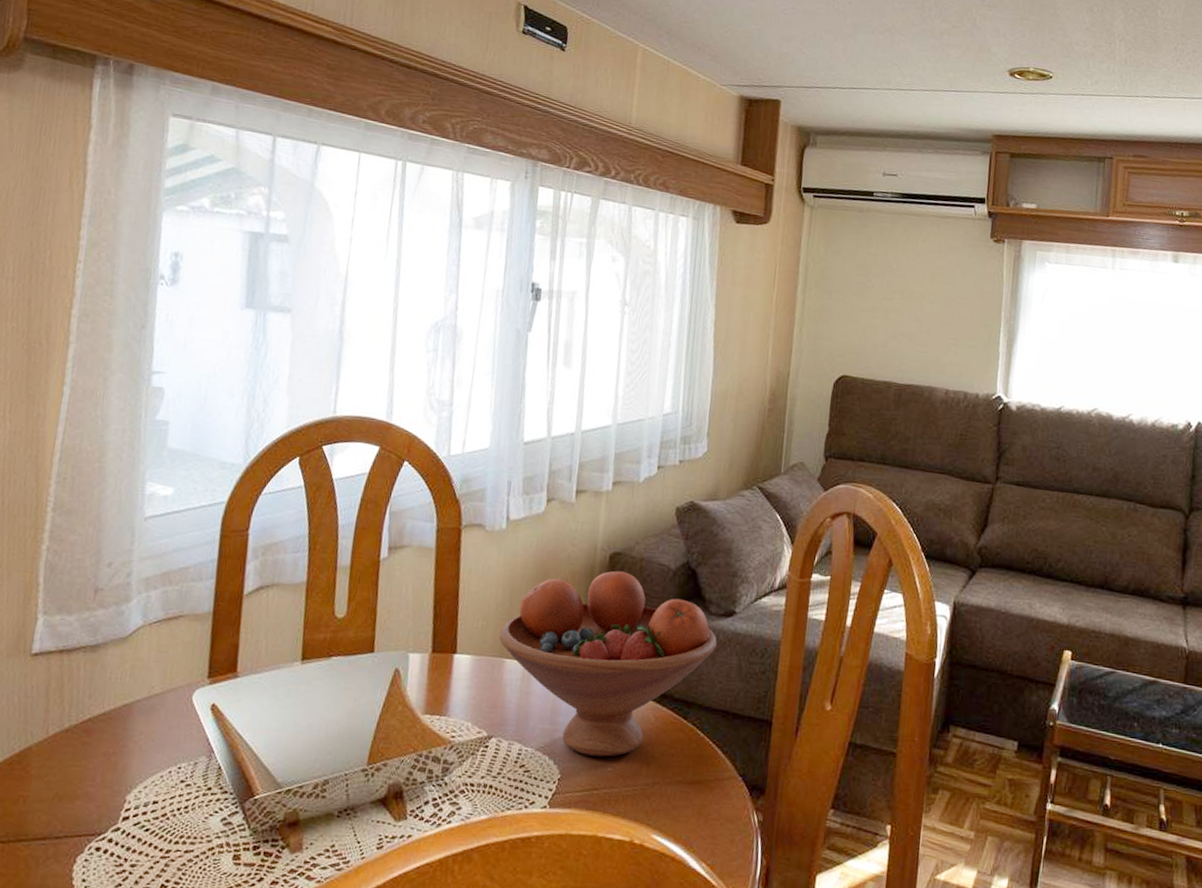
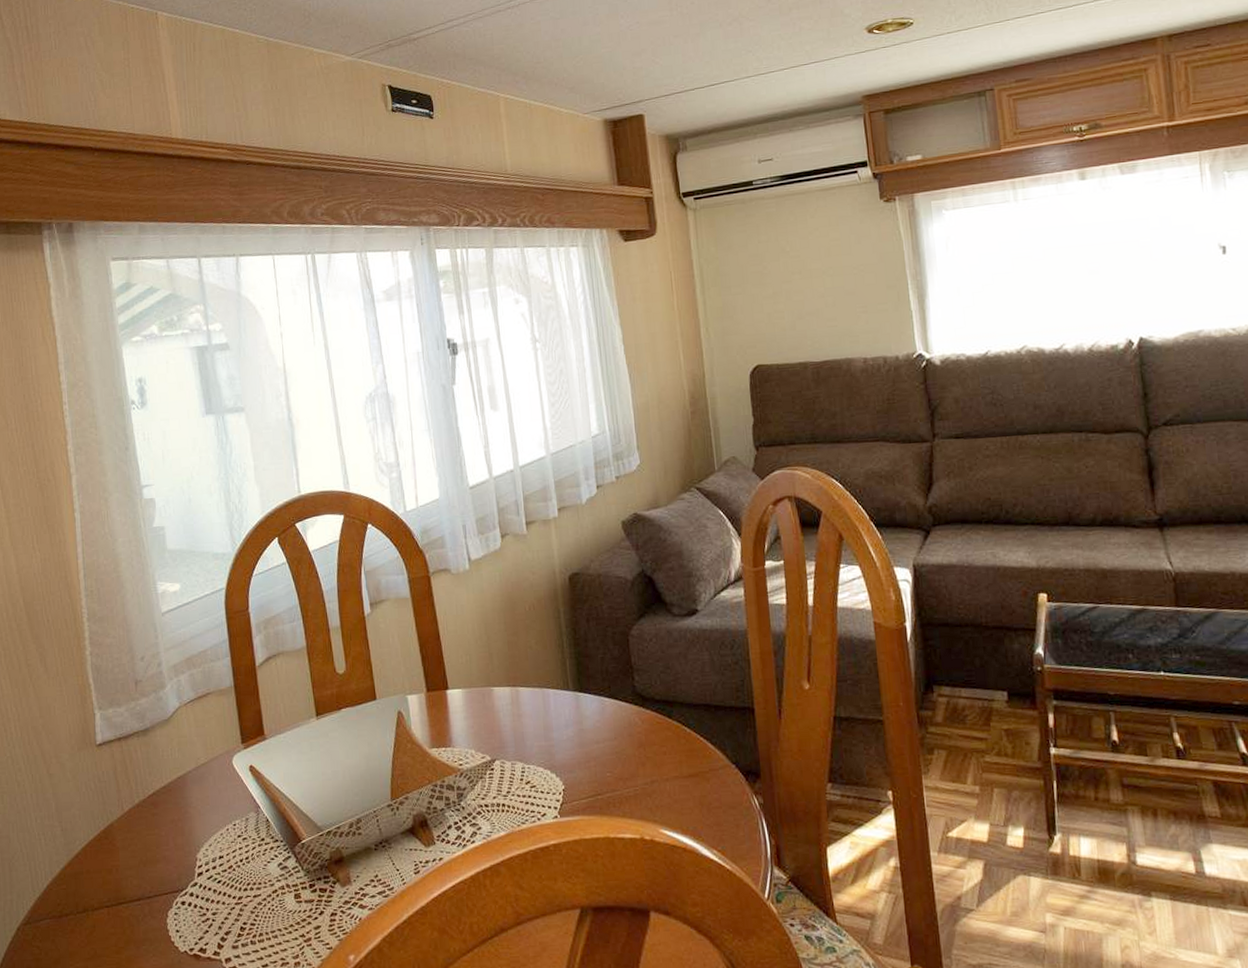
fruit bowl: present [499,570,717,757] -> none [483,589,686,764]

